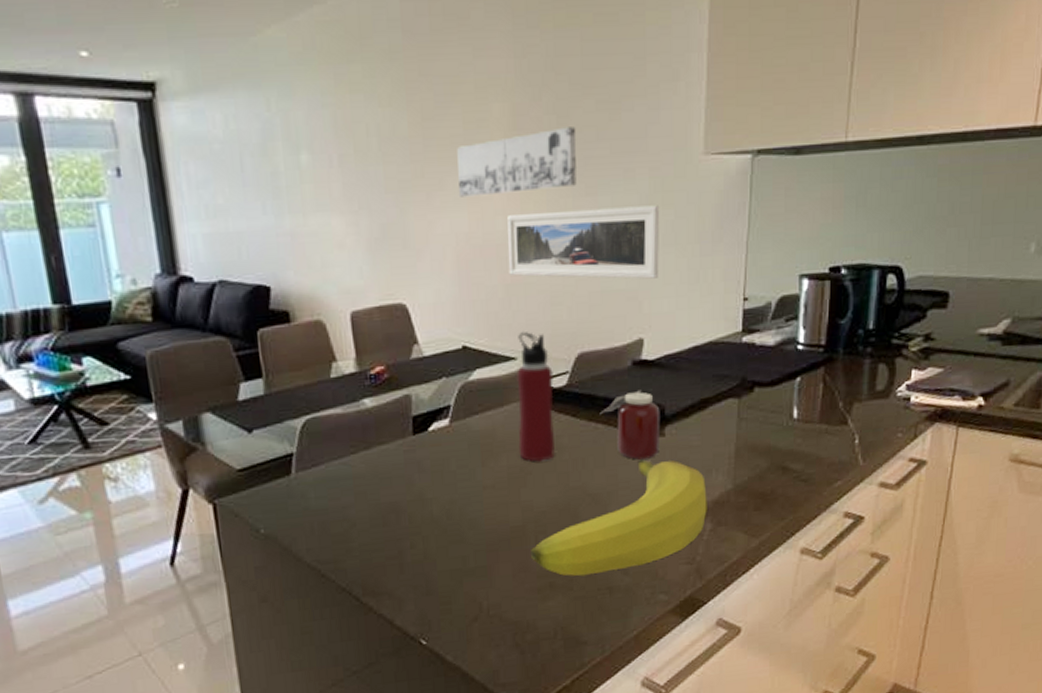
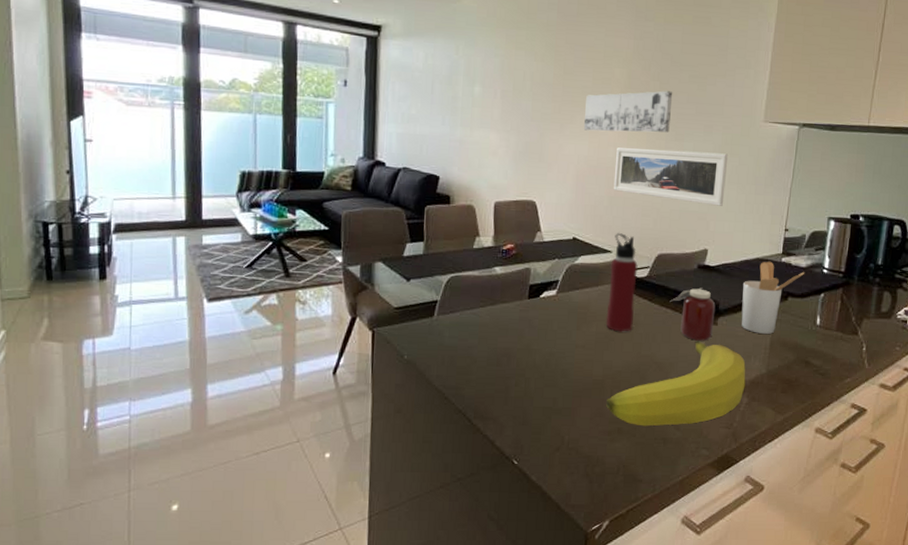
utensil holder: none [693,343,774,440] -> present [741,261,805,334]

